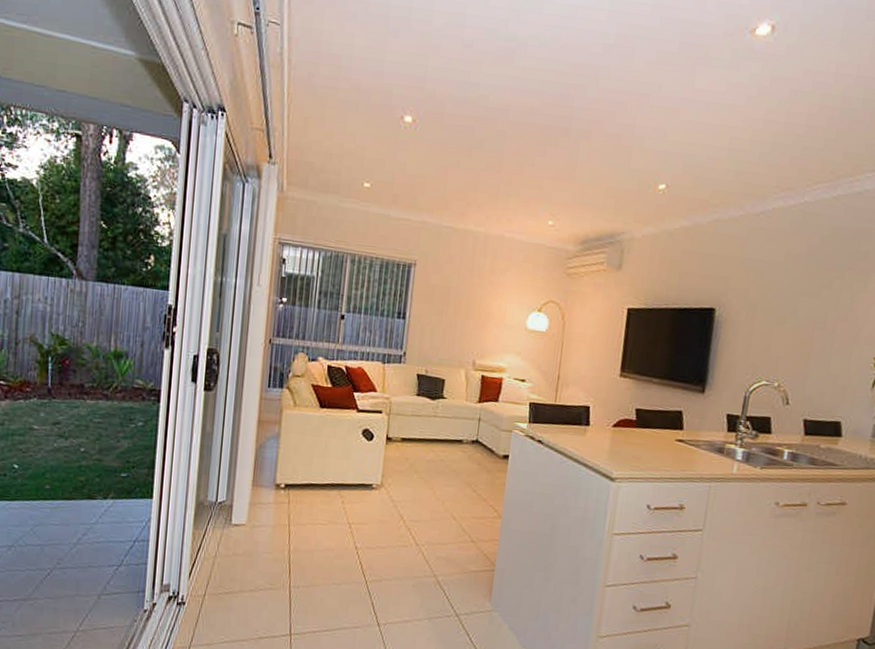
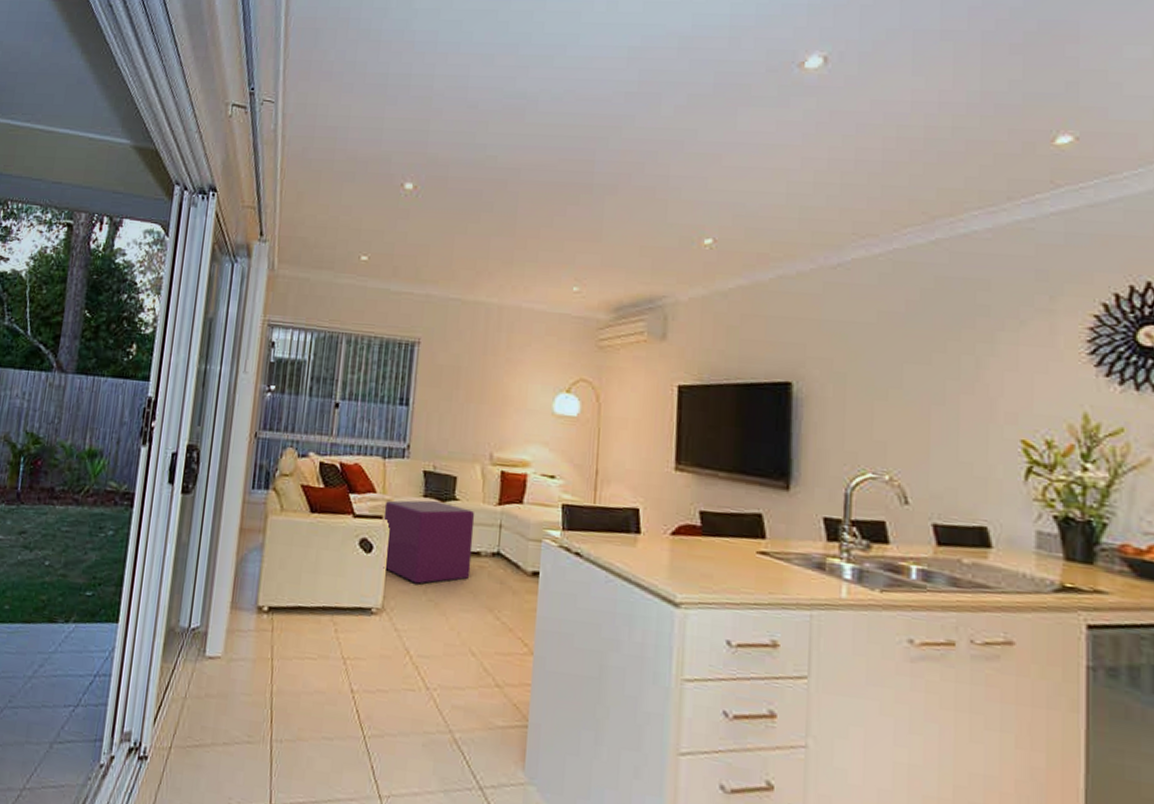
ottoman: none [382,398,459,465] -> present [383,500,475,584]

